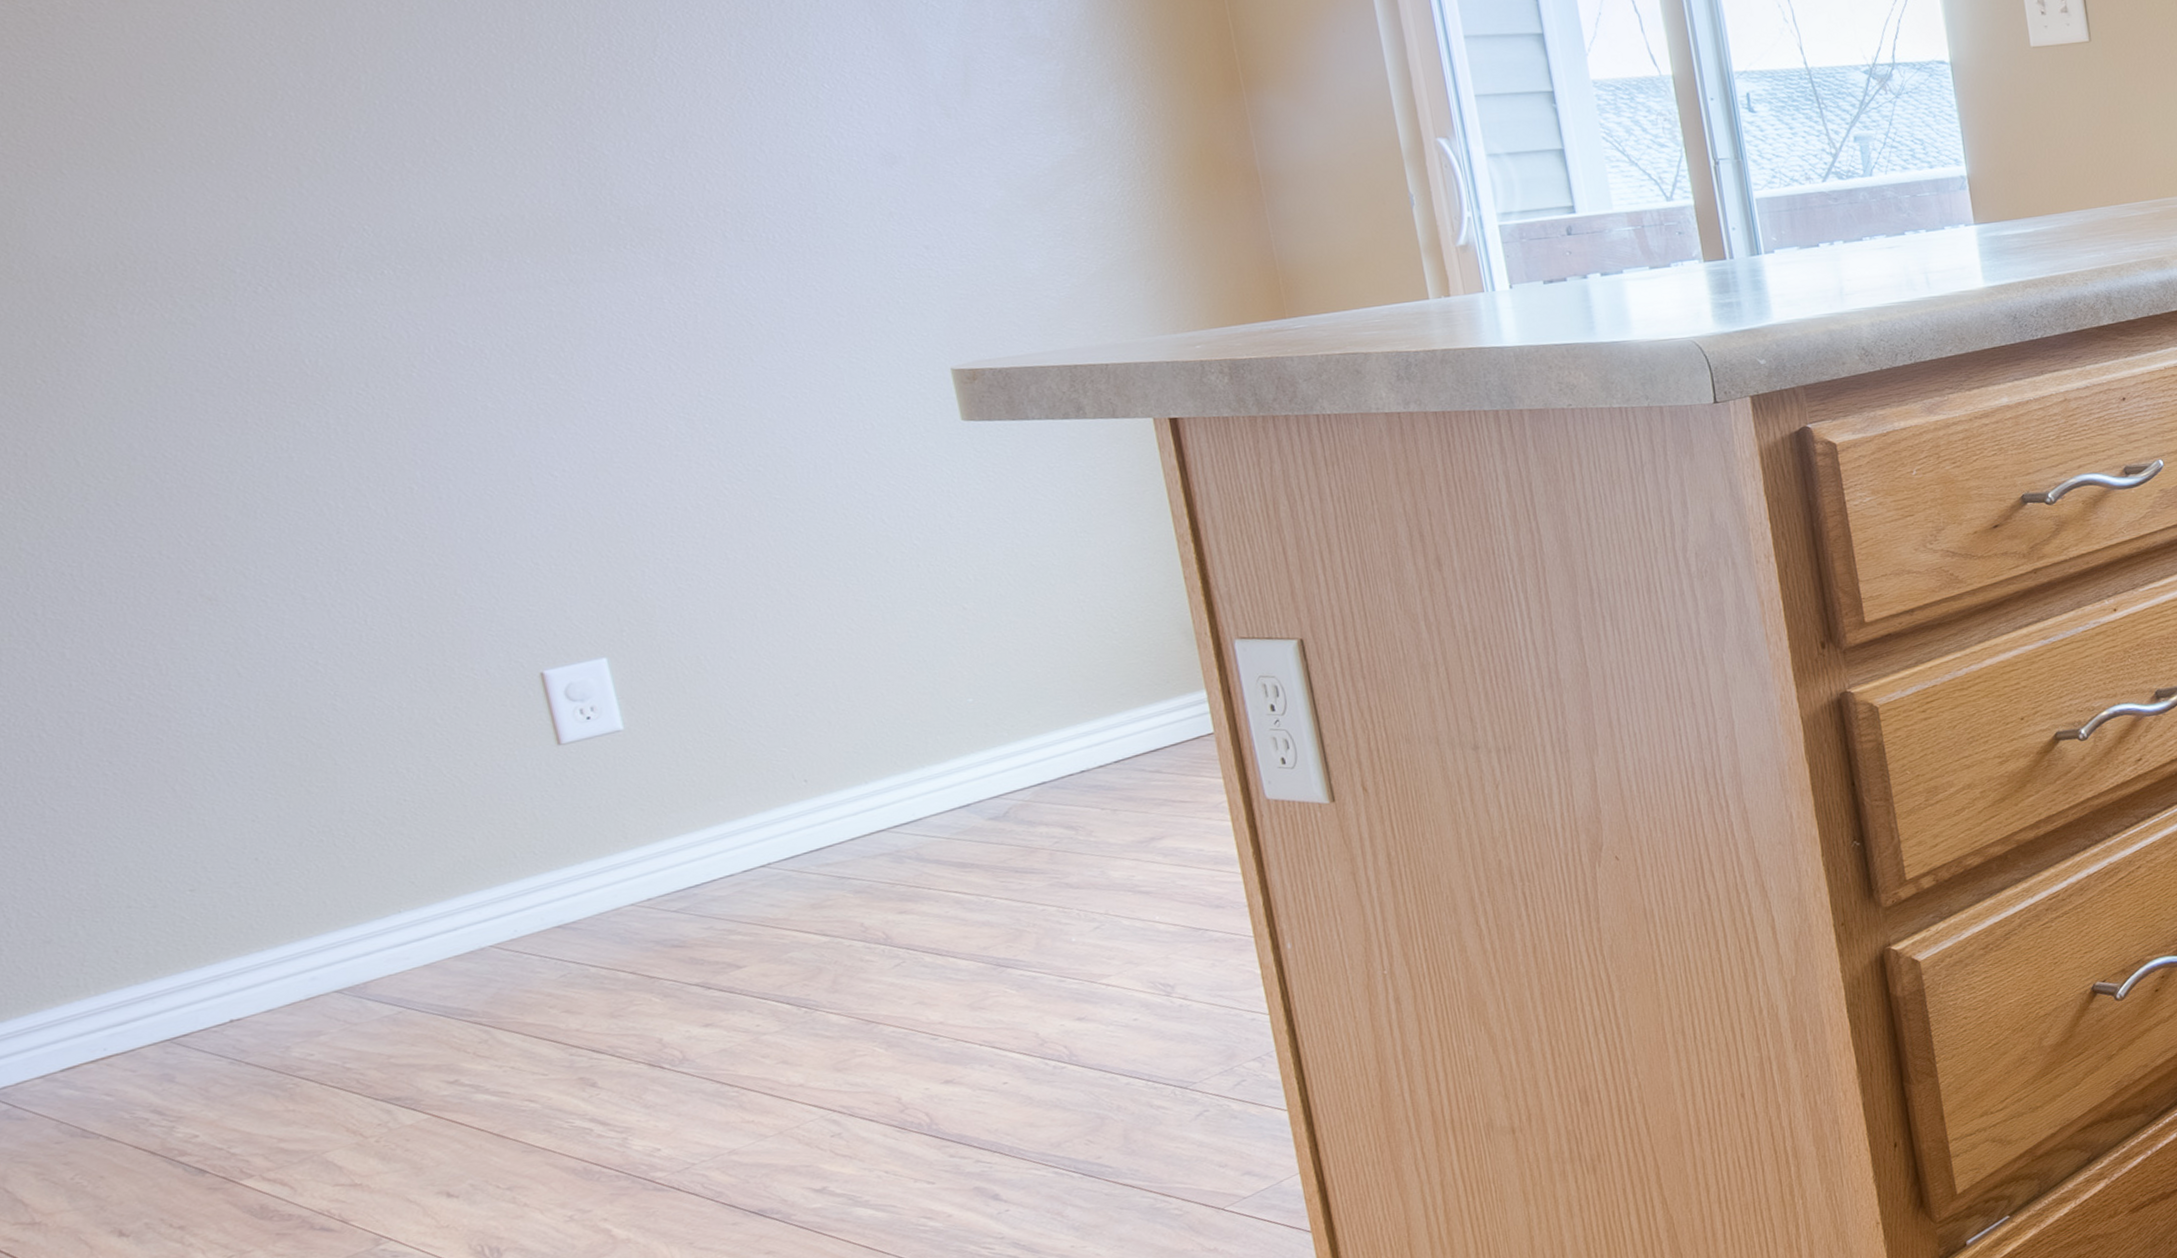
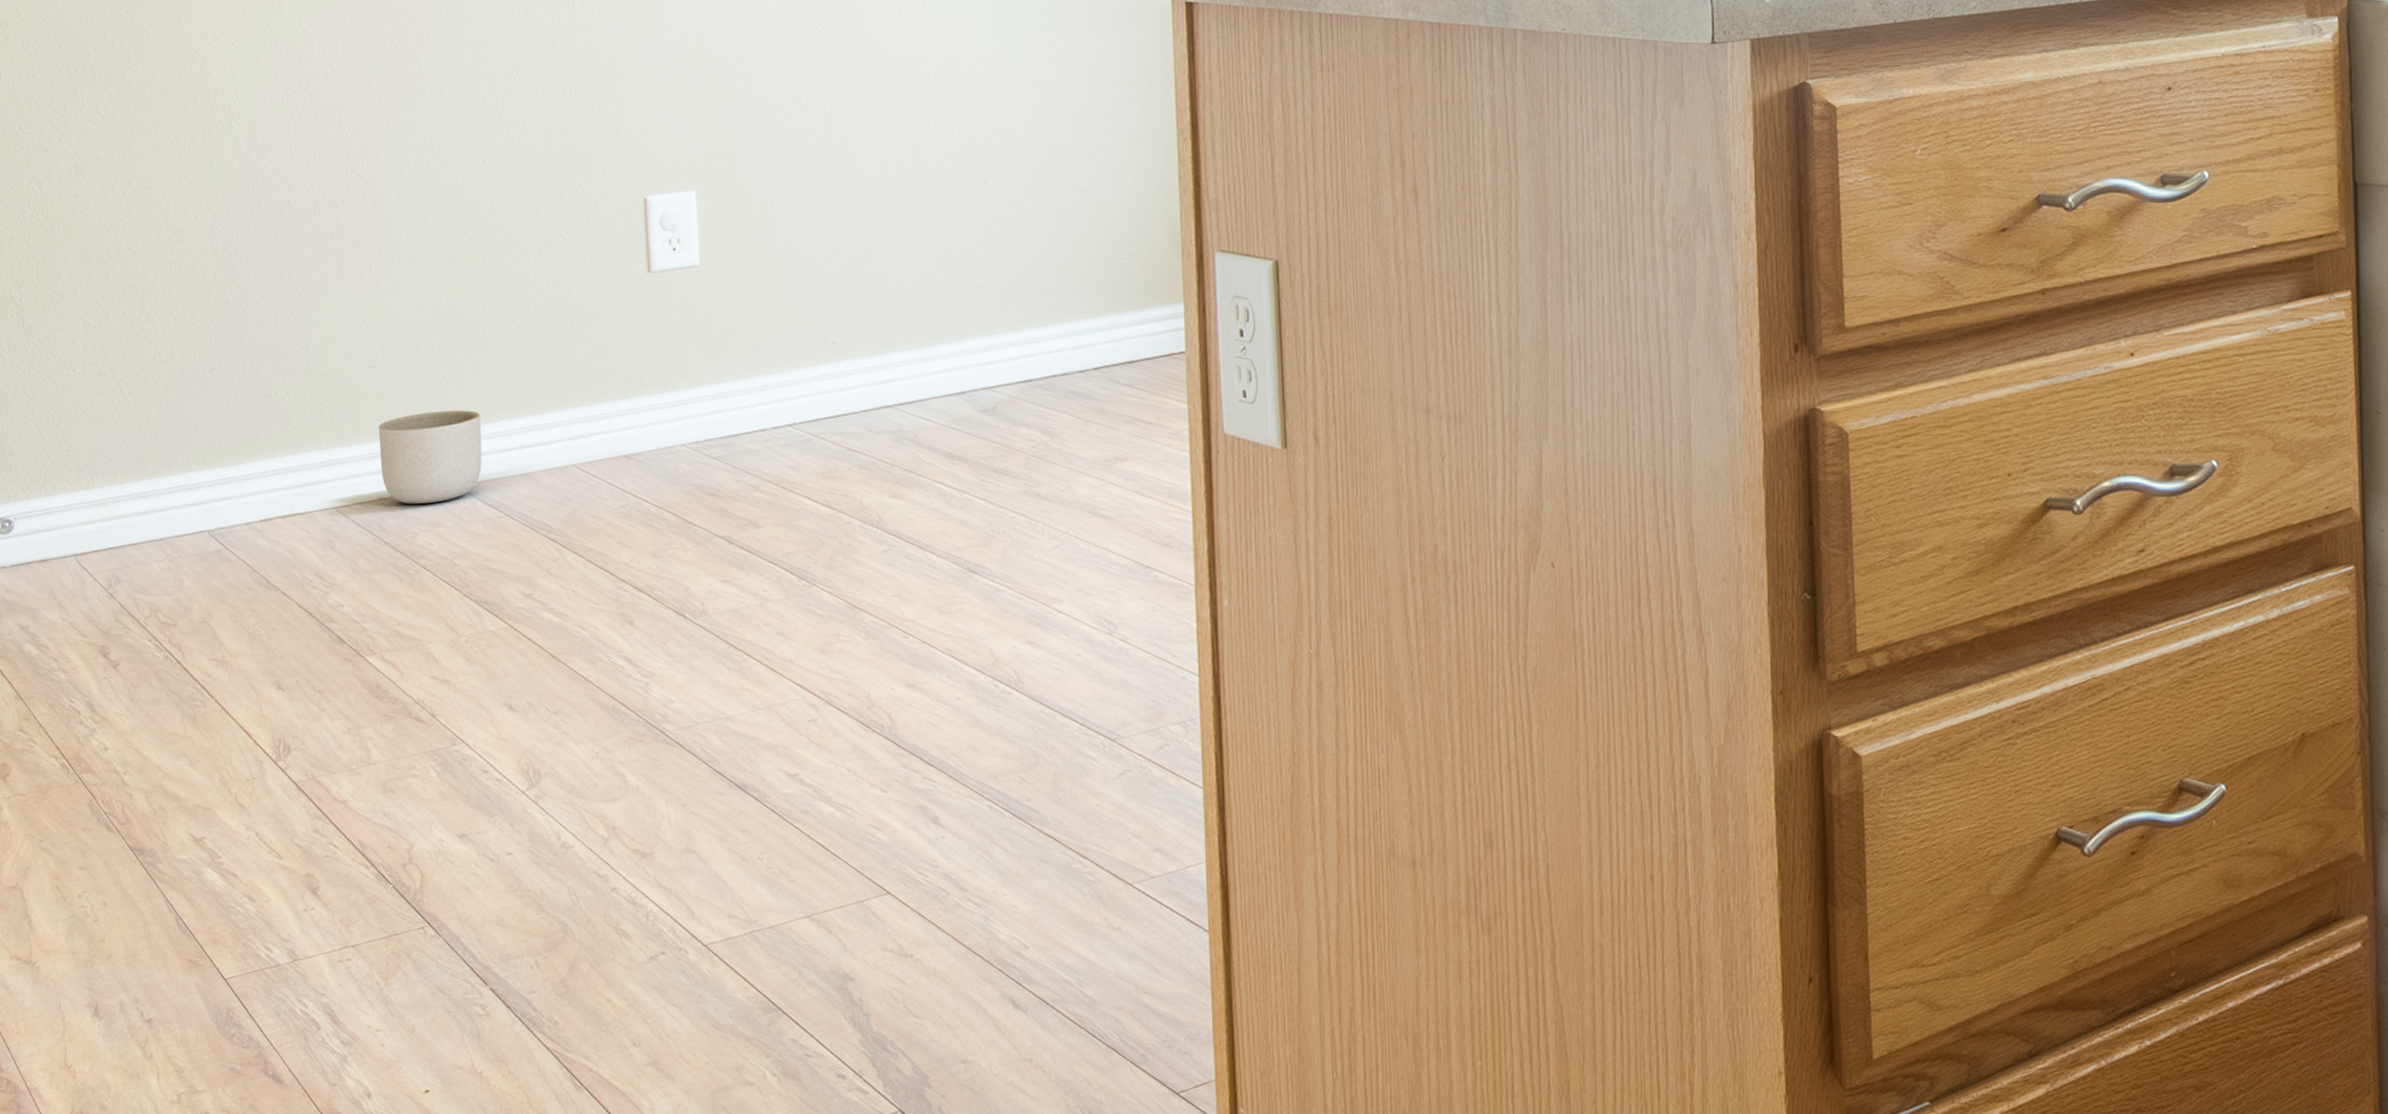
planter: none [214,913,368,1020] -> present [378,410,482,505]

